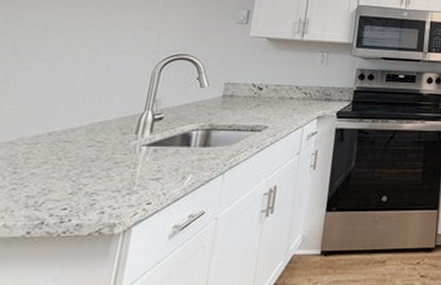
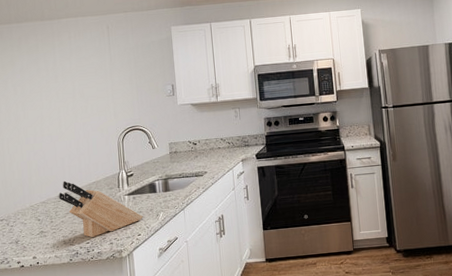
knife block: none [37,115,162,202] -> present [59,181,143,238]

